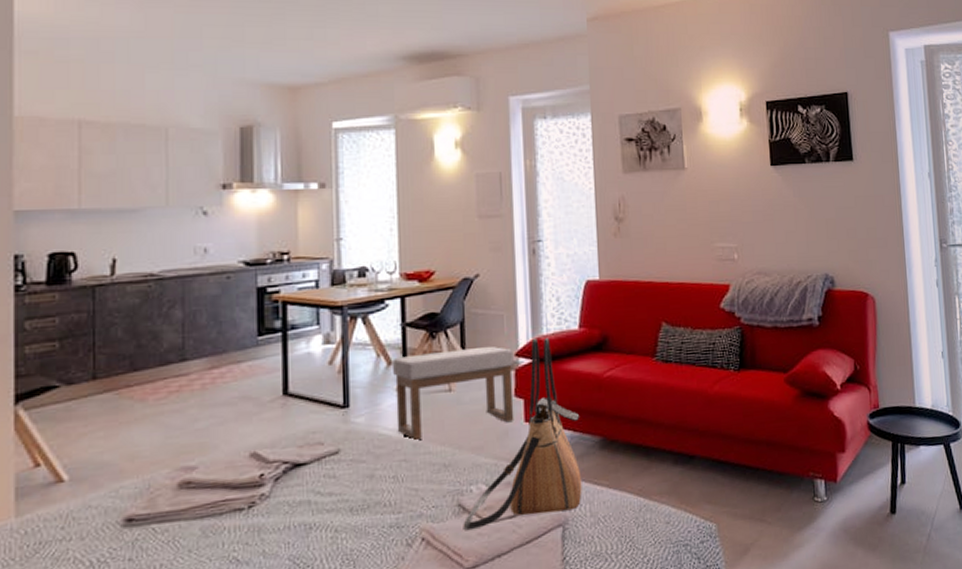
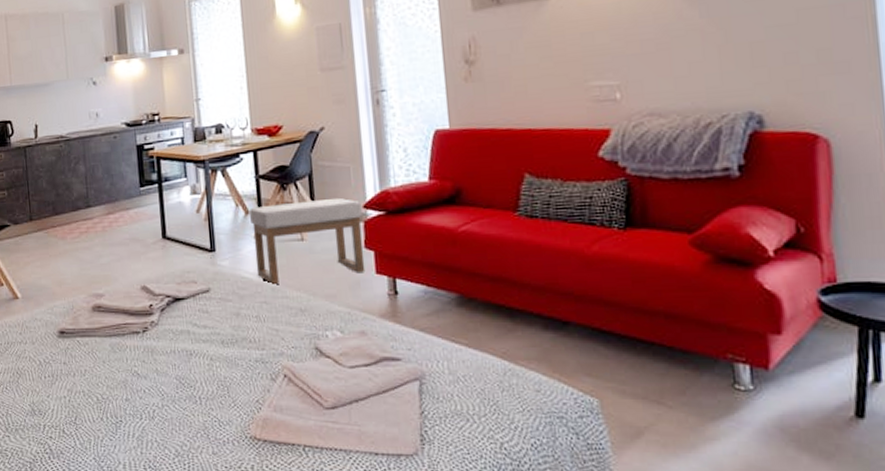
tote bag: present [463,337,582,530] -> none [320,189,439,372]

